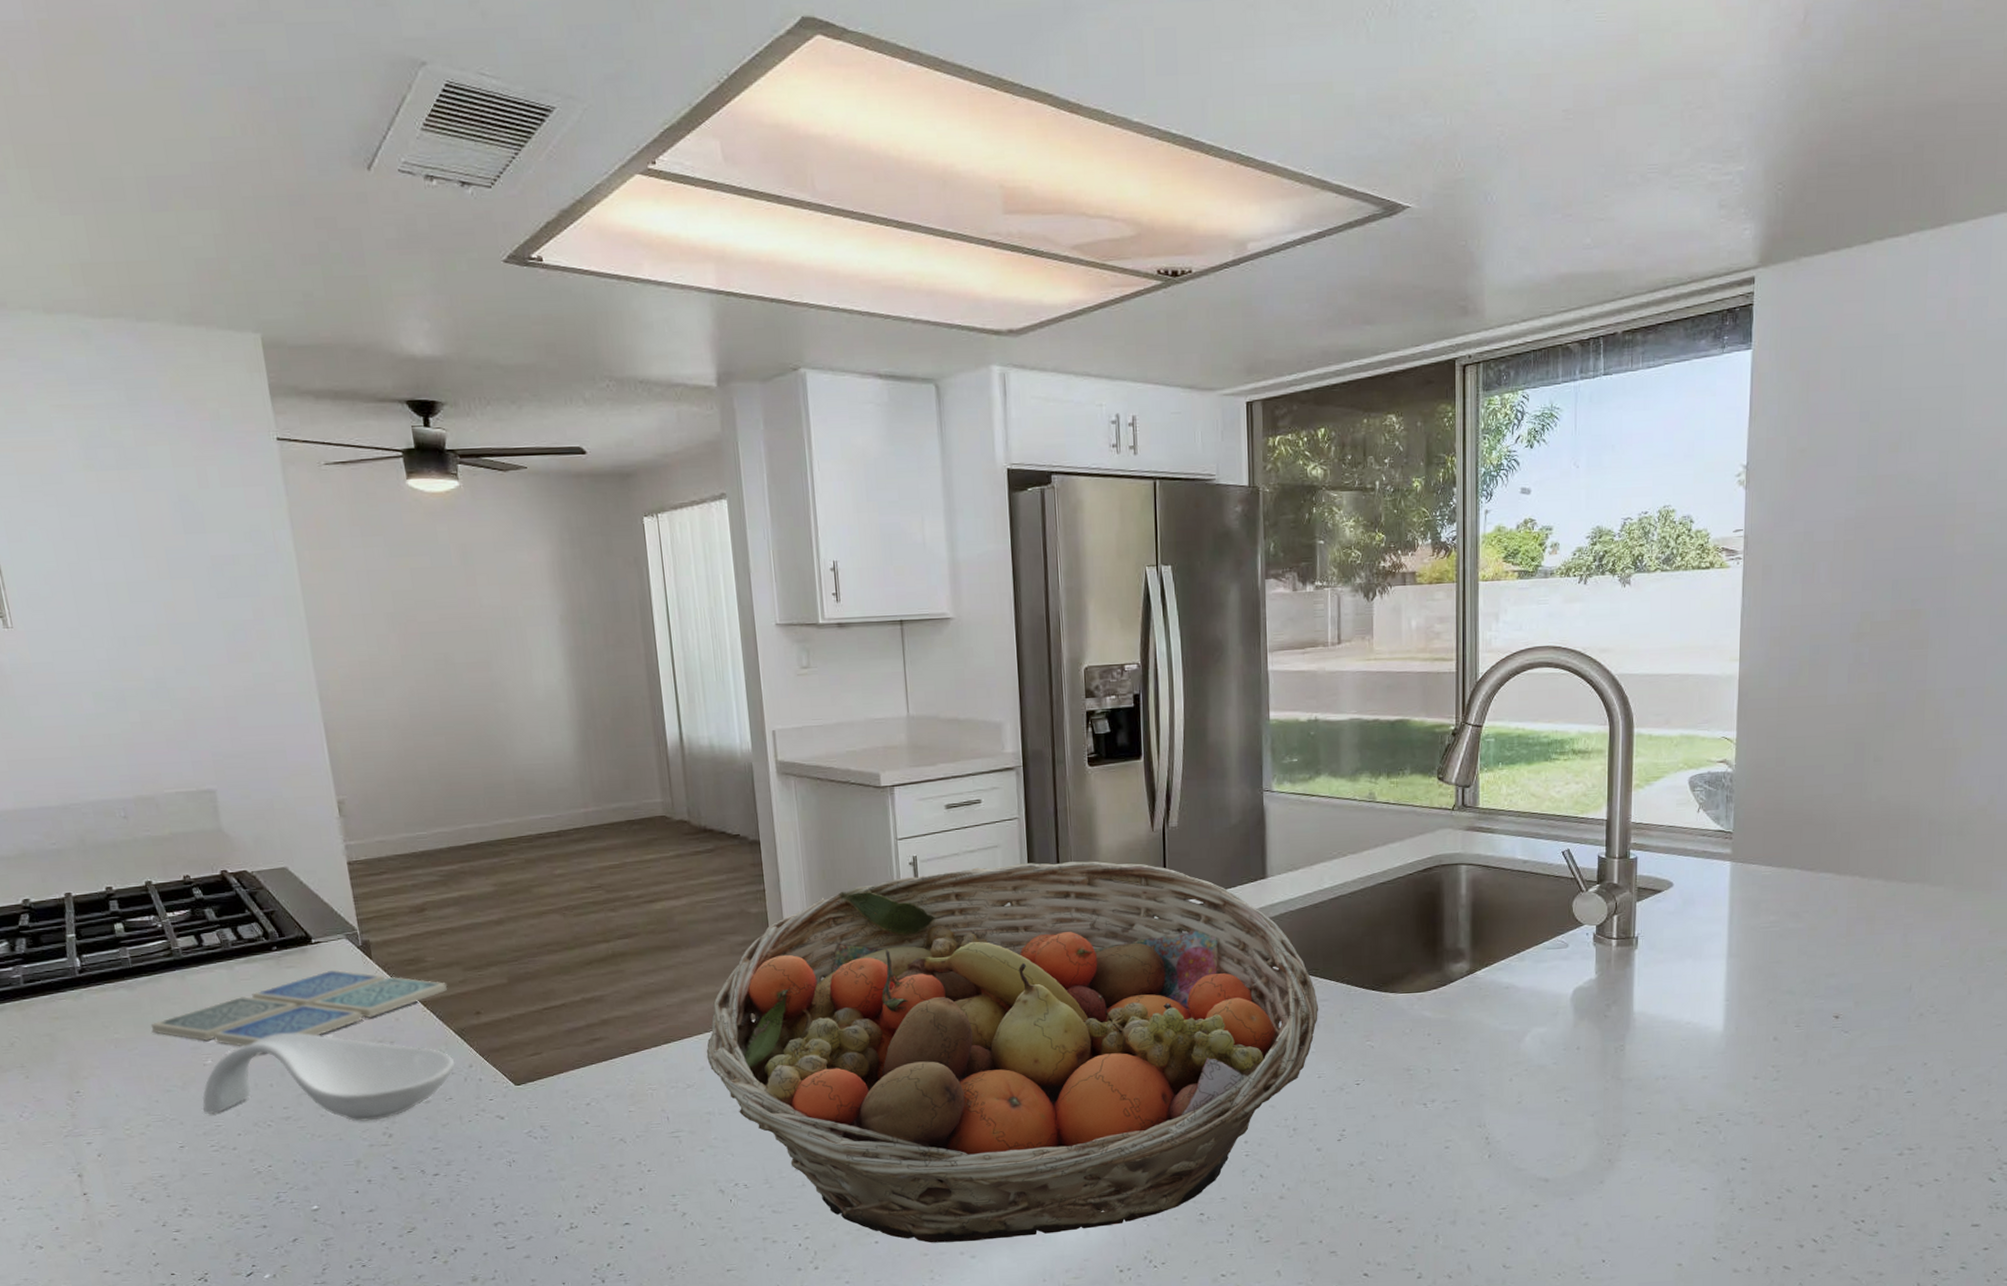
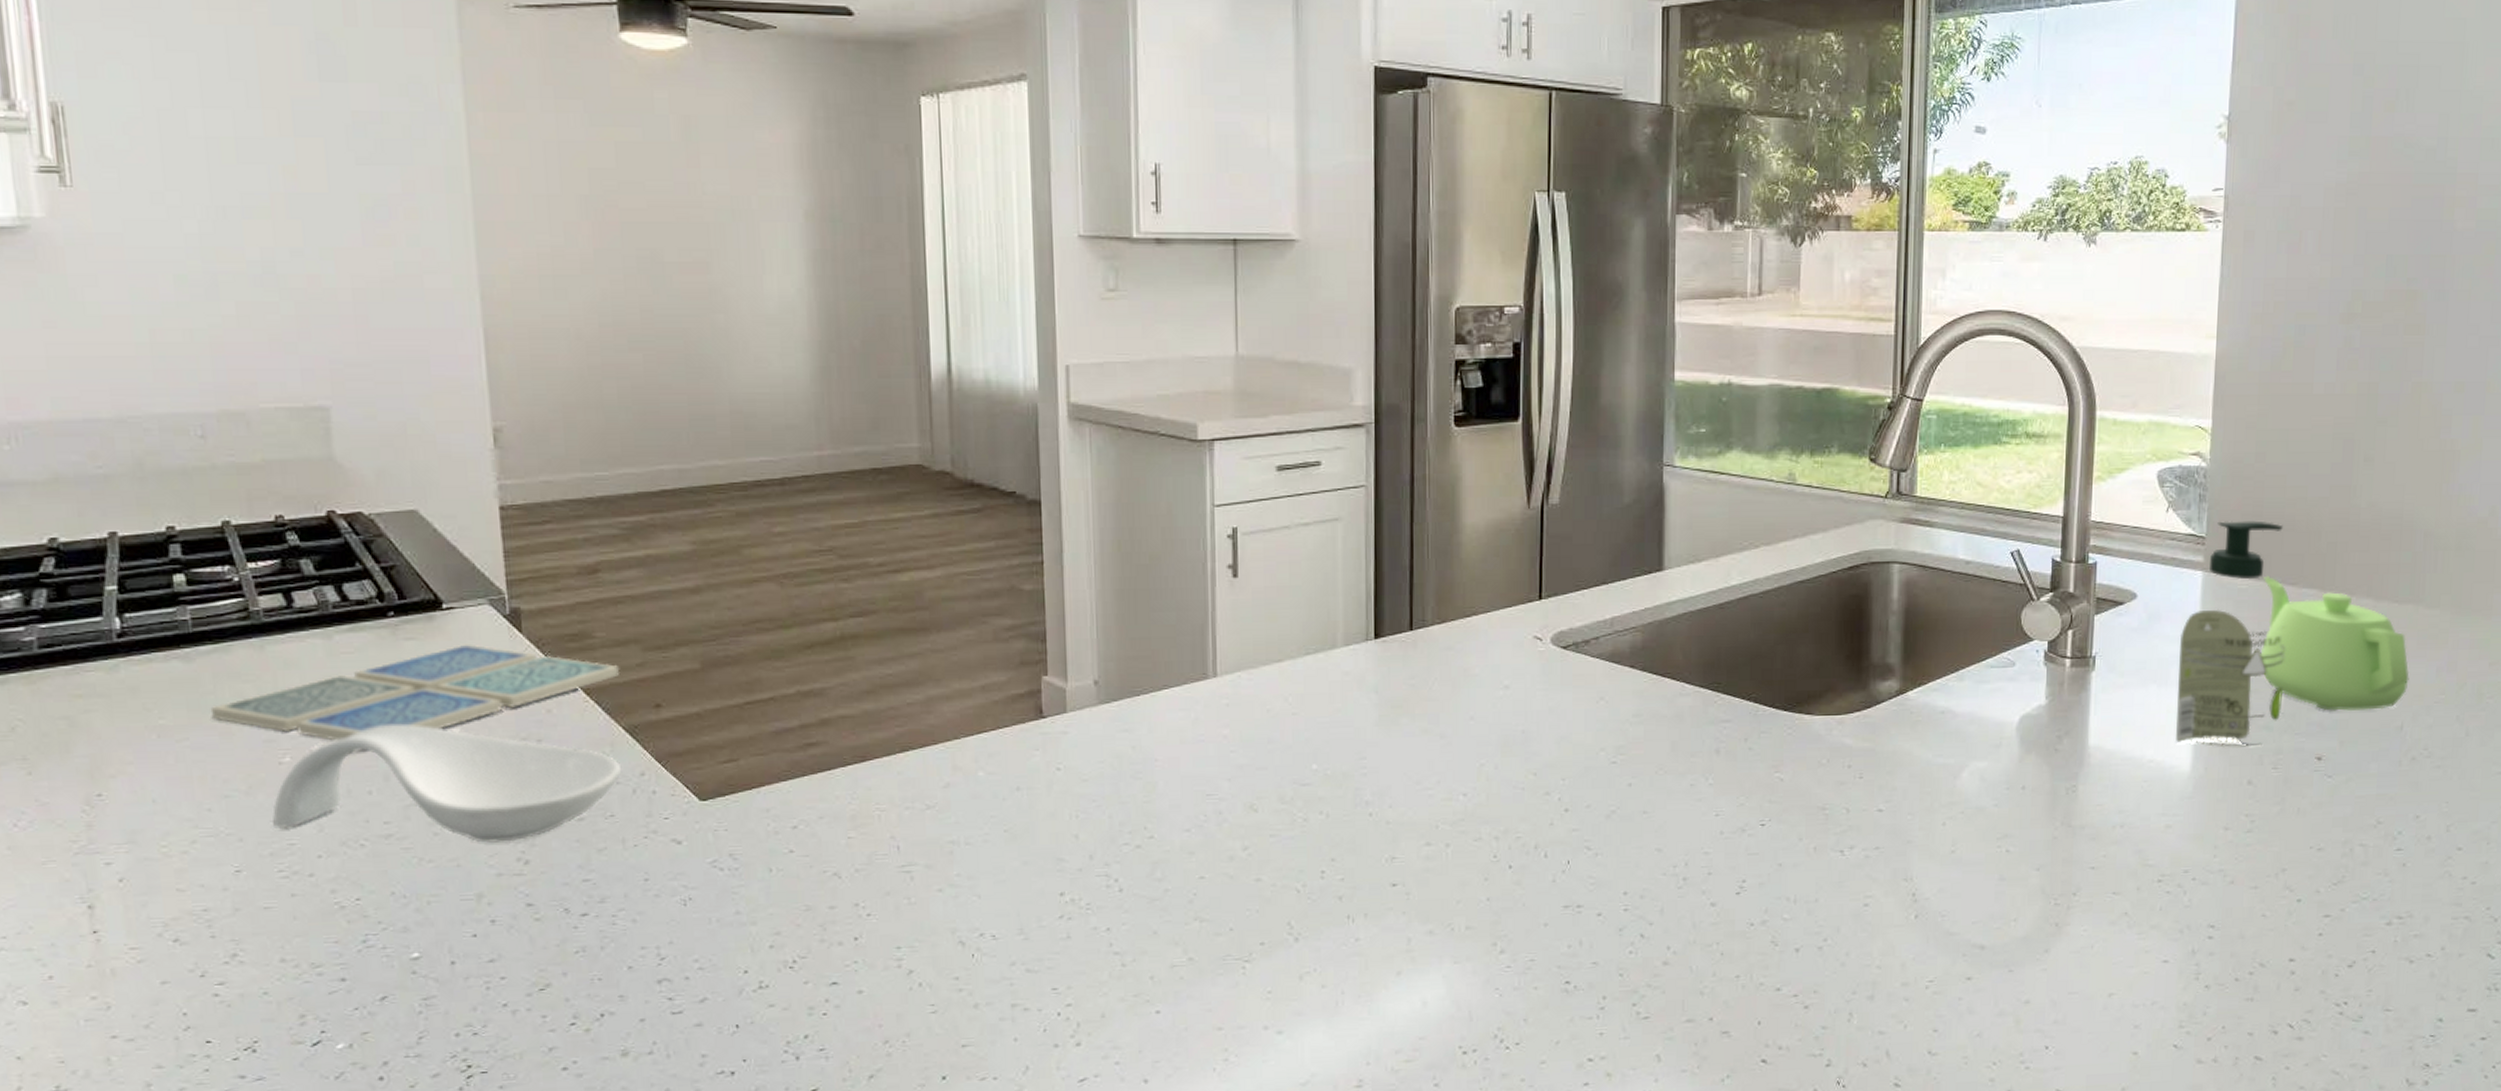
fruit basket: present [706,861,1319,1243] -> none [954,540,1720,1014]
soap dispenser: none [1710,816,1806,1010] -> present [2176,520,2286,747]
teapot: none [1784,863,1917,977] -> present [2261,575,2410,711]

